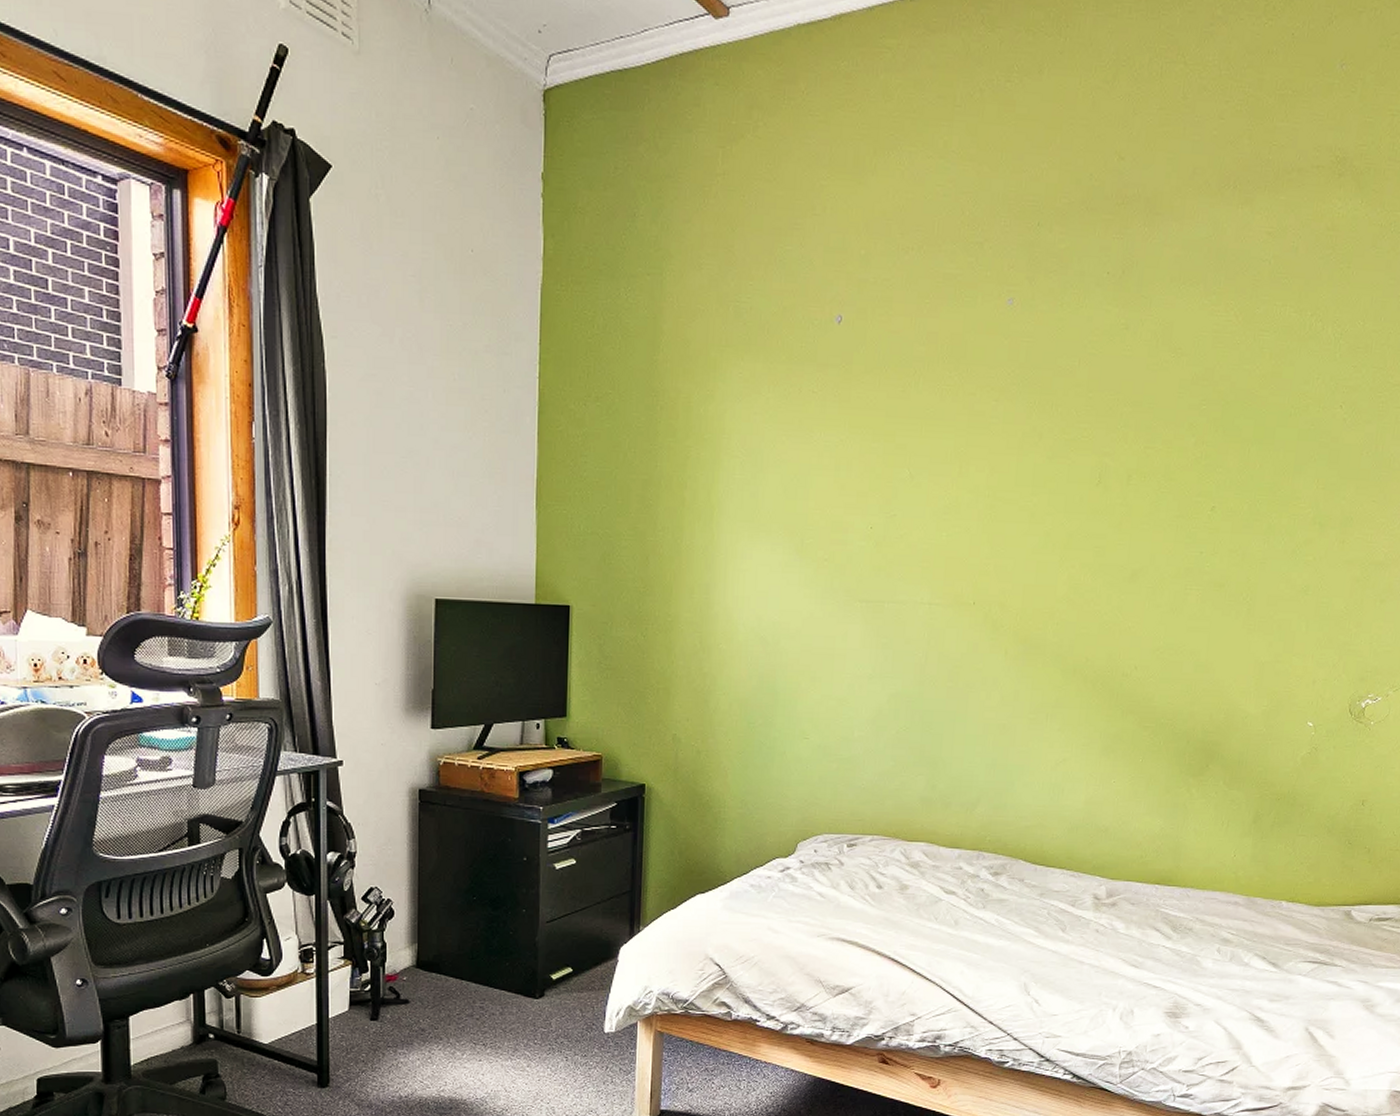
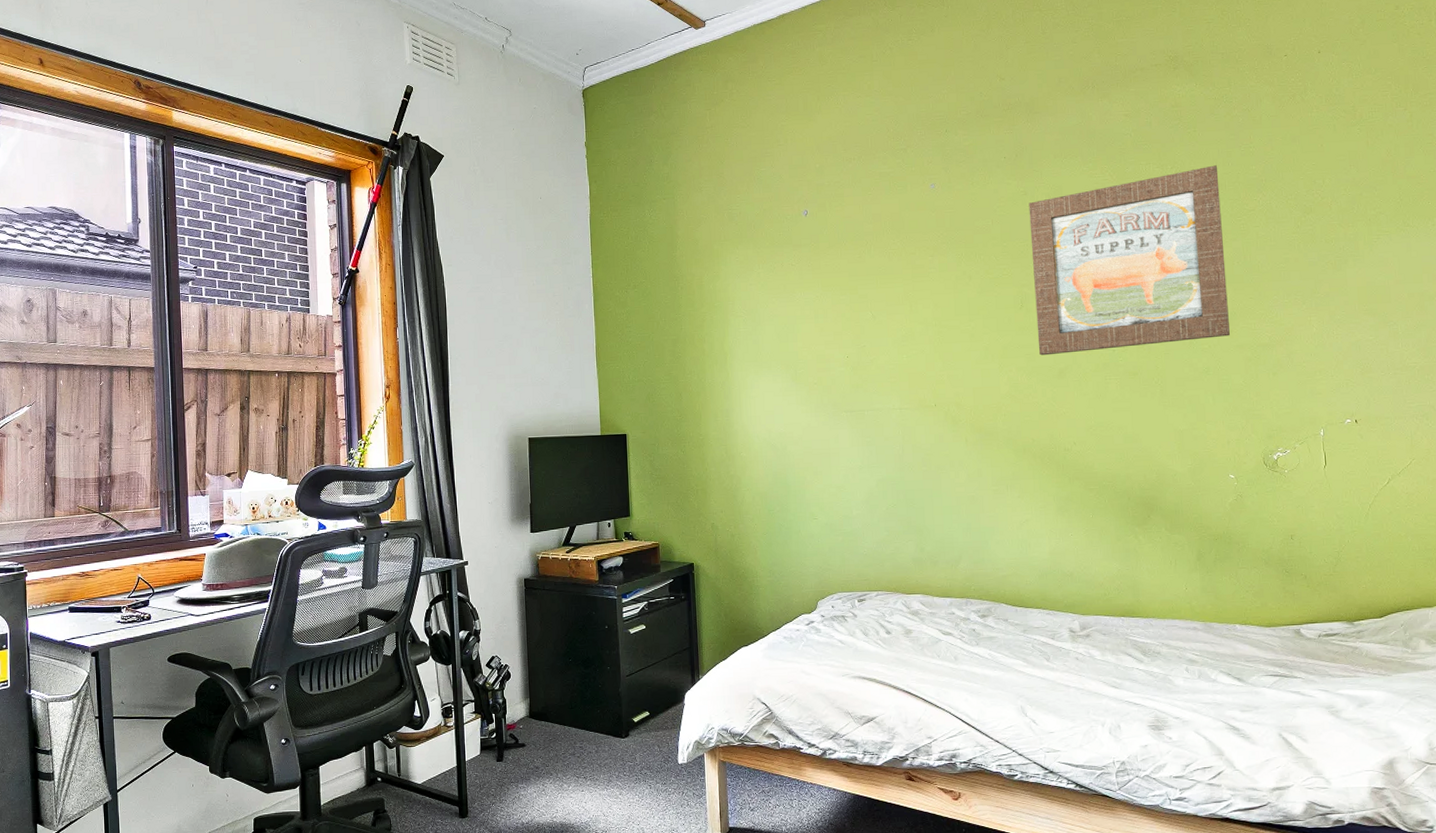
wall art: none [1111,318,1367,551] -> present [1028,165,1230,356]

